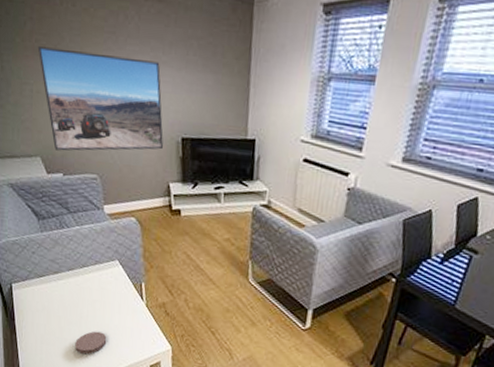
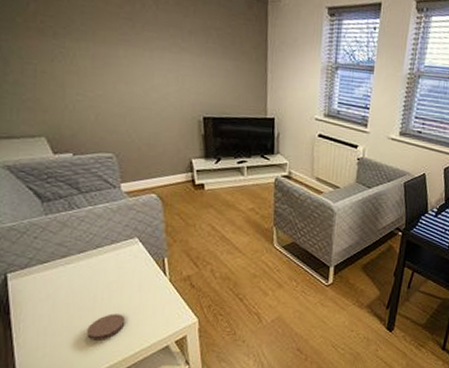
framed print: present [37,46,163,151] -> none [43,27,185,131]

